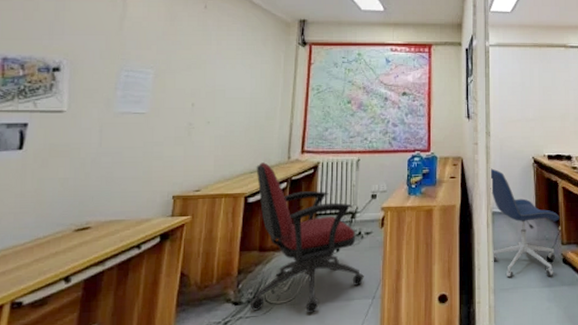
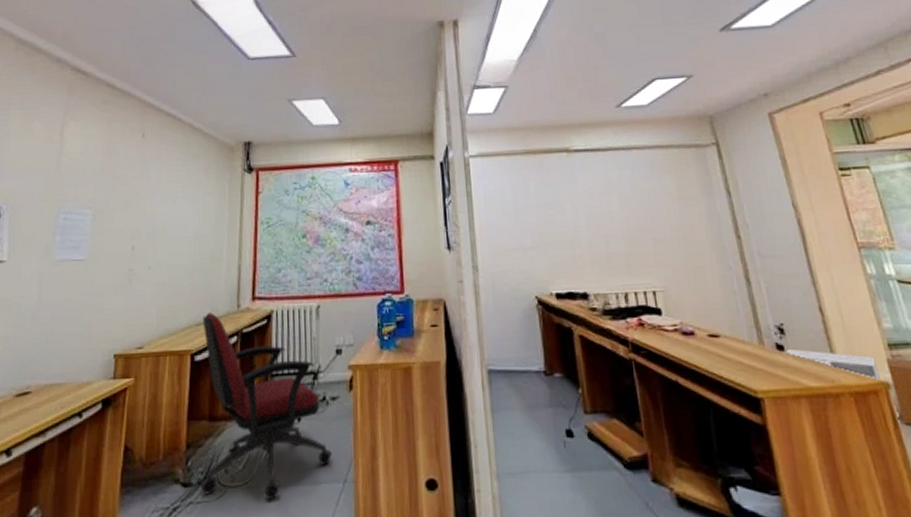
office chair: present [489,167,560,279] -> none [479,311,579,460]

